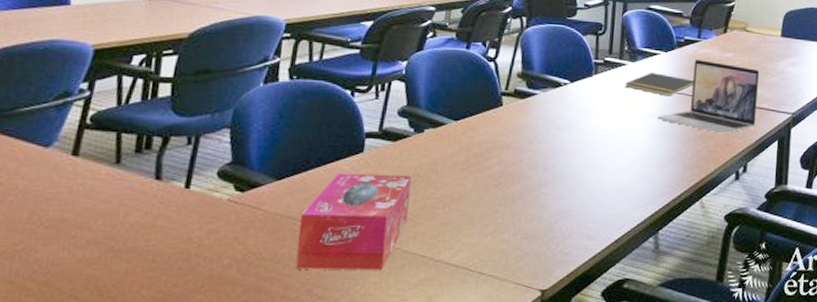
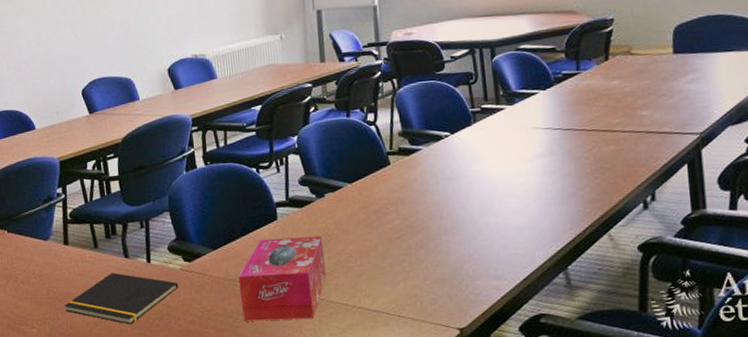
notepad: none [49,197,221,265] -> present [64,272,179,325]
notepad: present [625,73,694,96] -> none [507,112,581,134]
laptop: present [657,59,760,134] -> none [546,91,658,165]

